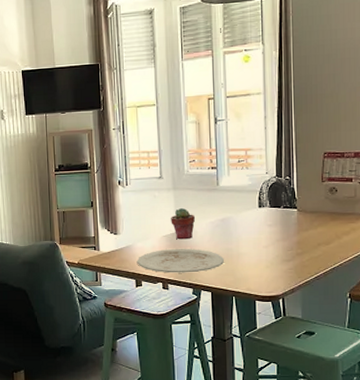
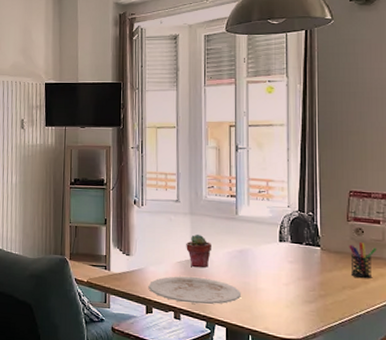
pen holder: none [323,200,349,235] -> present [349,241,377,279]

